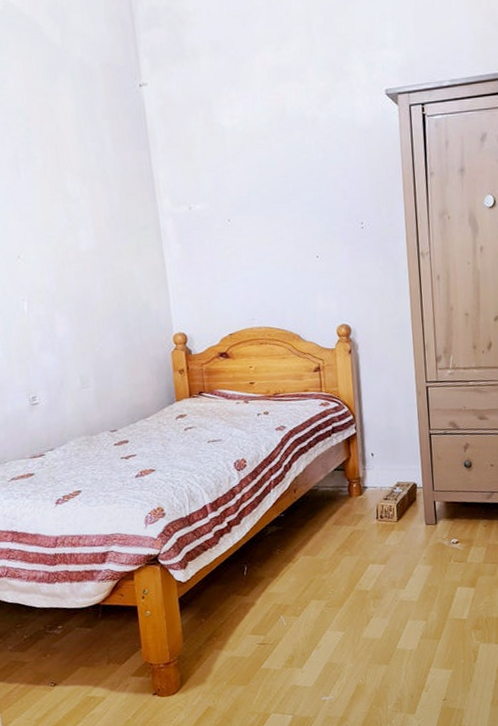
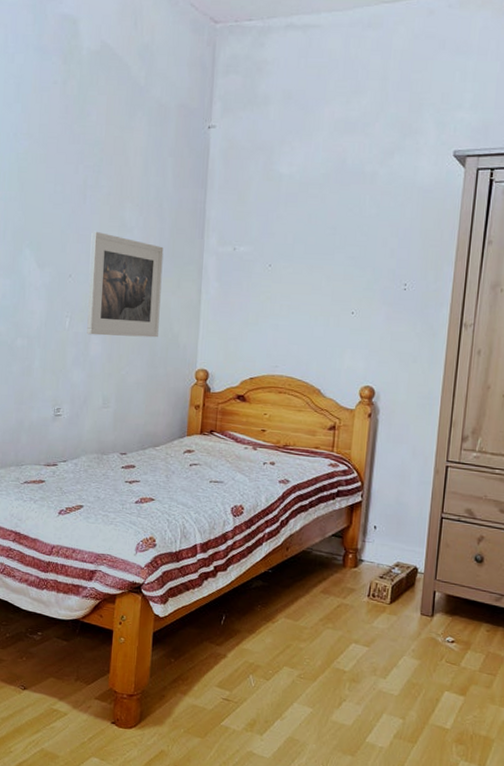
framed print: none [33,206,127,316] -> present [87,231,164,338]

